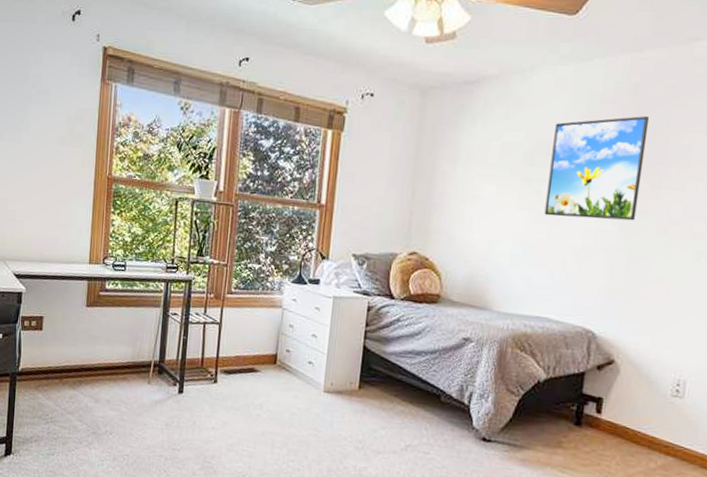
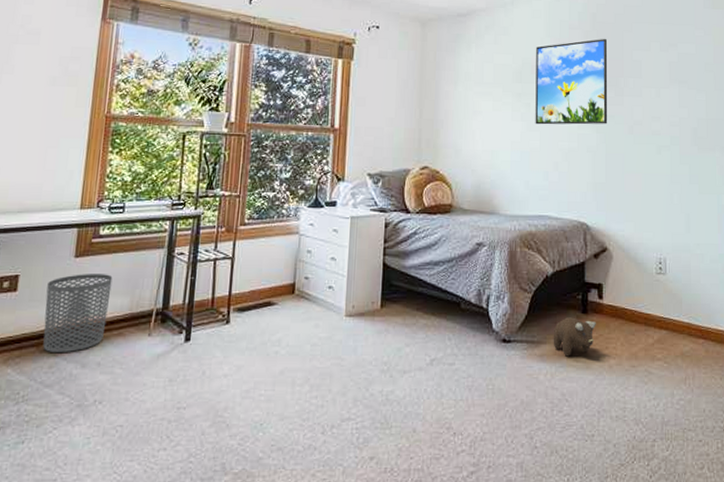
waste bin: none [64,322,117,388] -> present [43,274,113,353]
plush toy: none [537,426,590,466] -> present [553,317,596,357]

